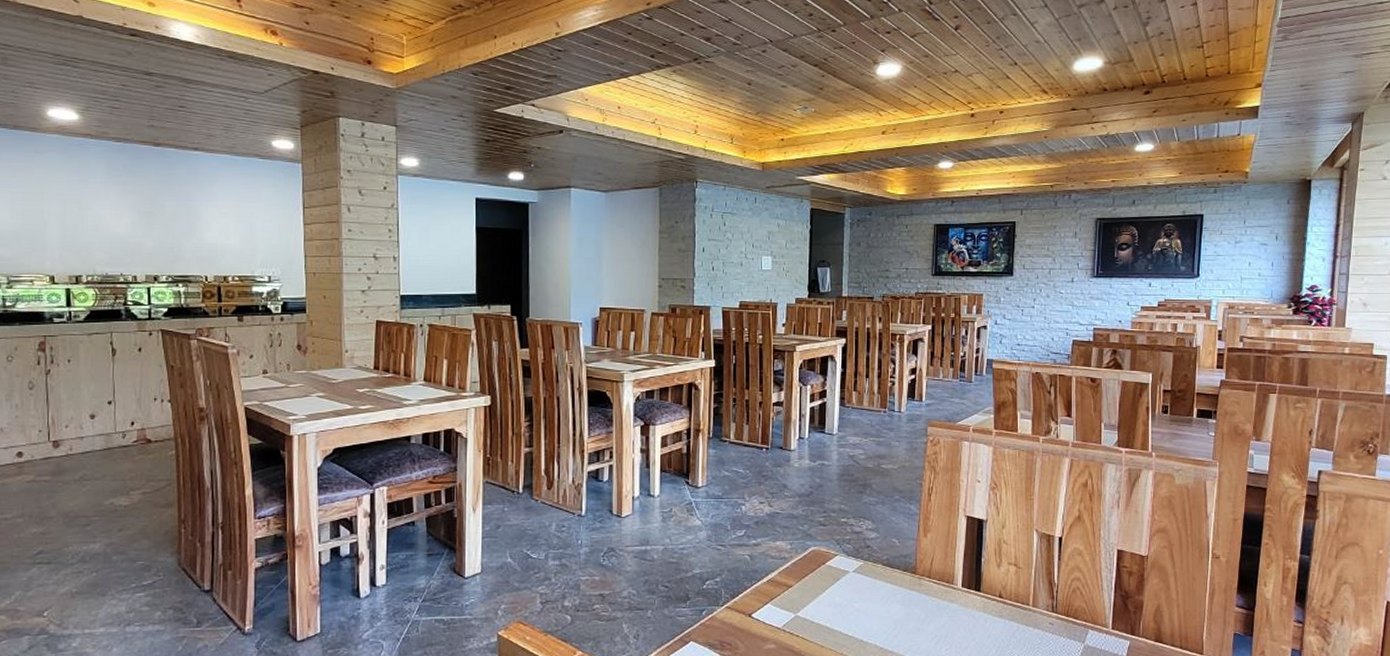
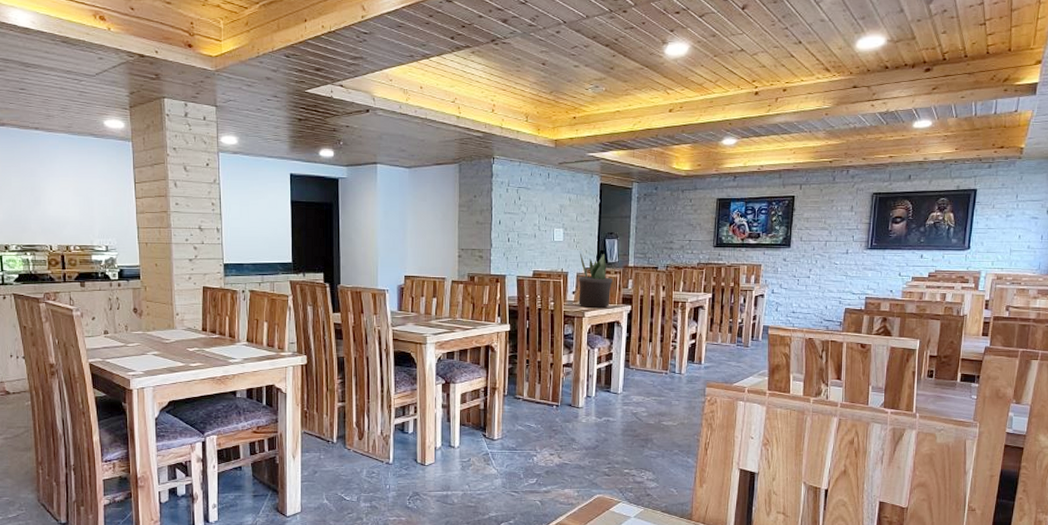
planter: none [789,281,826,342] -> present [578,251,613,309]

